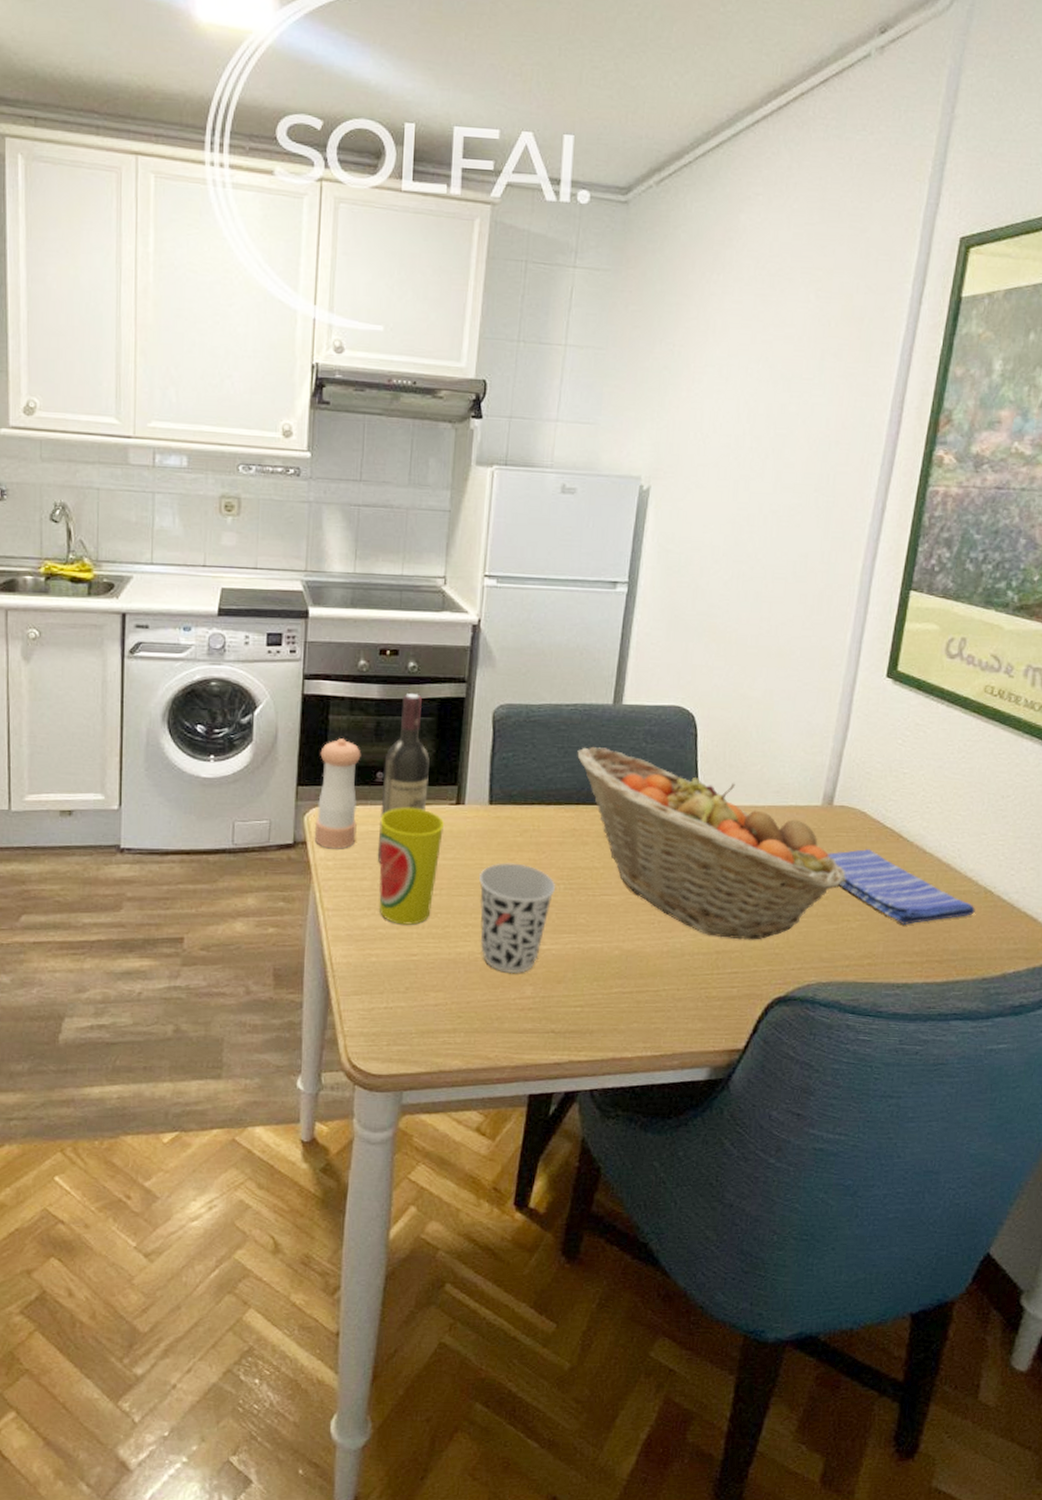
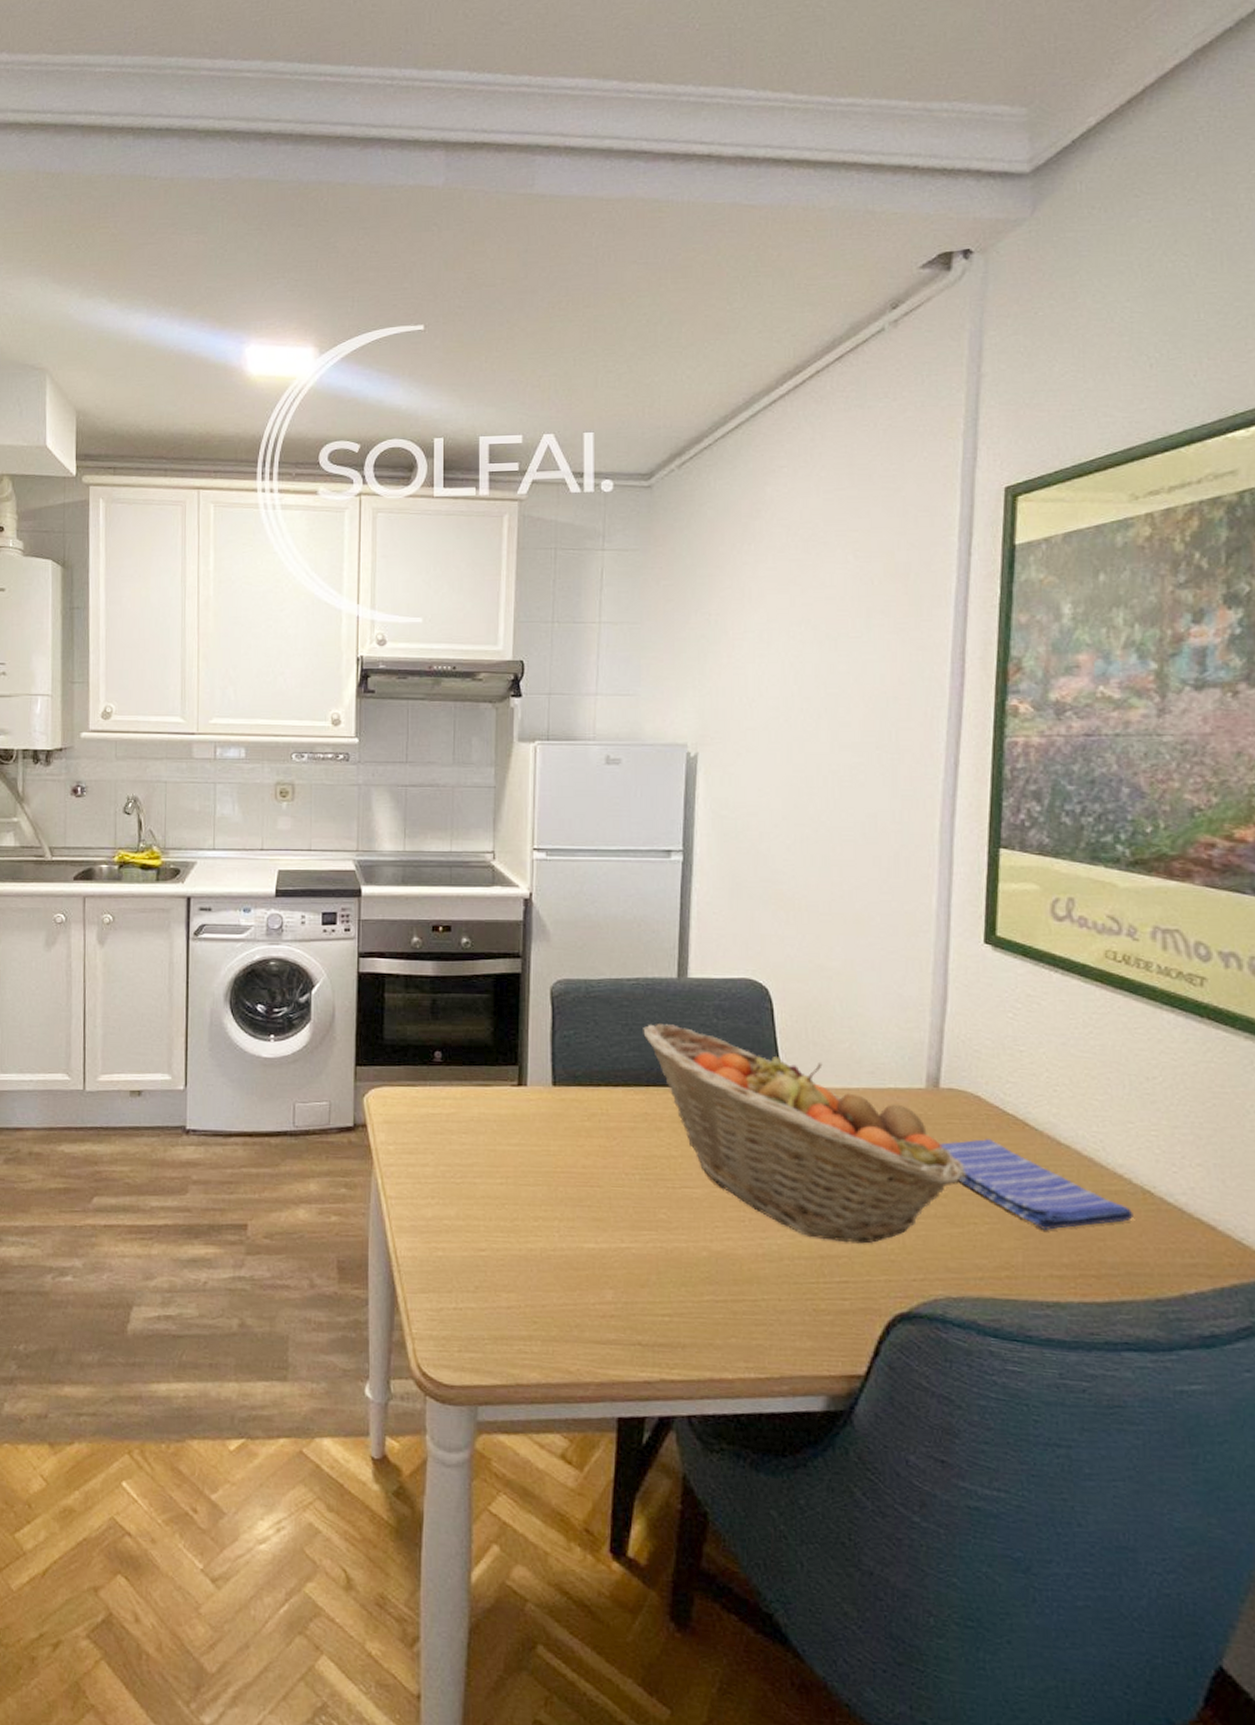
pepper shaker: present [314,738,361,849] -> none [374,1017,418,1133]
wine bottle: present [377,694,430,862] -> none [439,970,488,1148]
cup: present [378,808,445,925] -> none [440,1089,507,1216]
cup: present [479,863,556,974] -> none [547,1149,631,1275]

